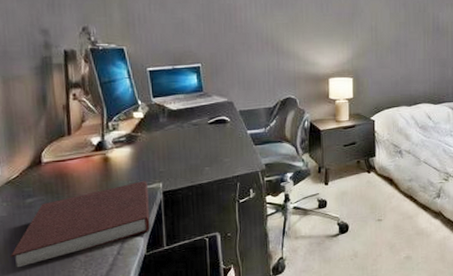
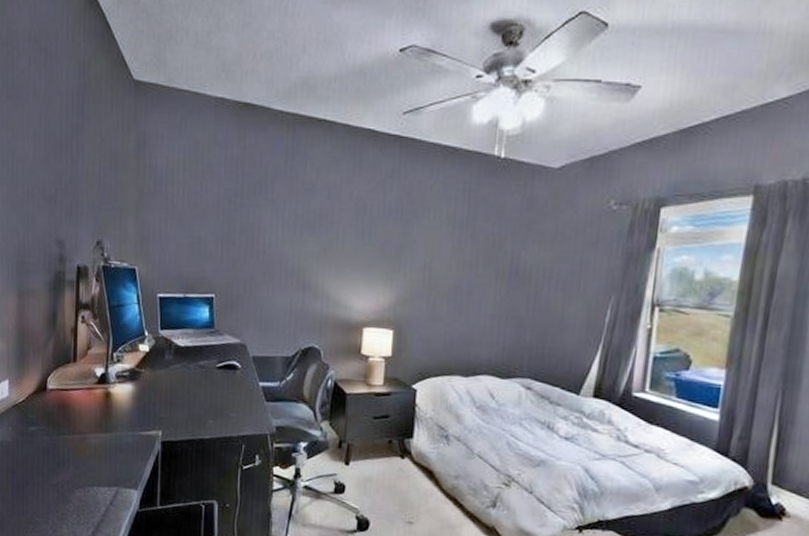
notebook: present [9,181,150,268] -> none [10,425,147,500]

